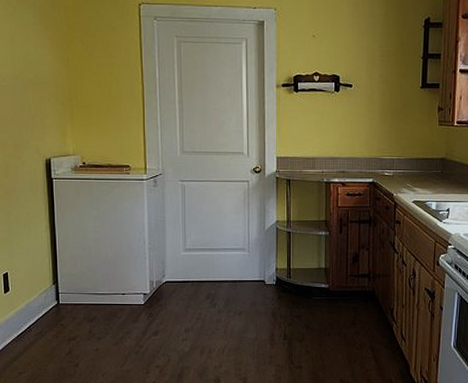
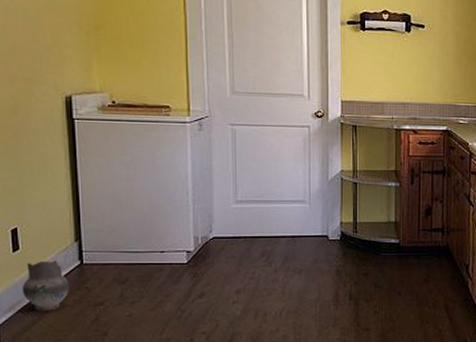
ceramic jug: none [11,300,49,344] -> present [21,260,70,311]

